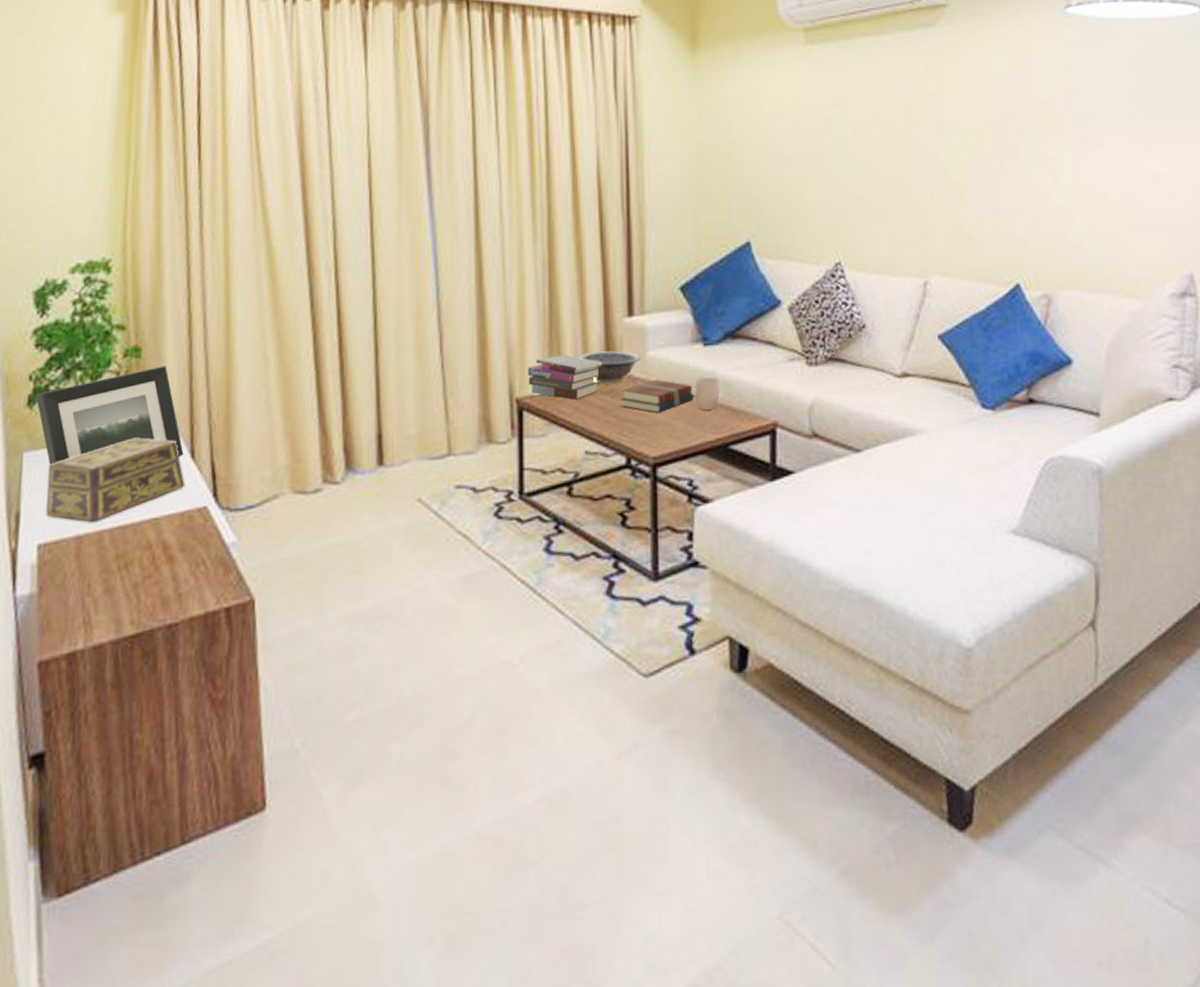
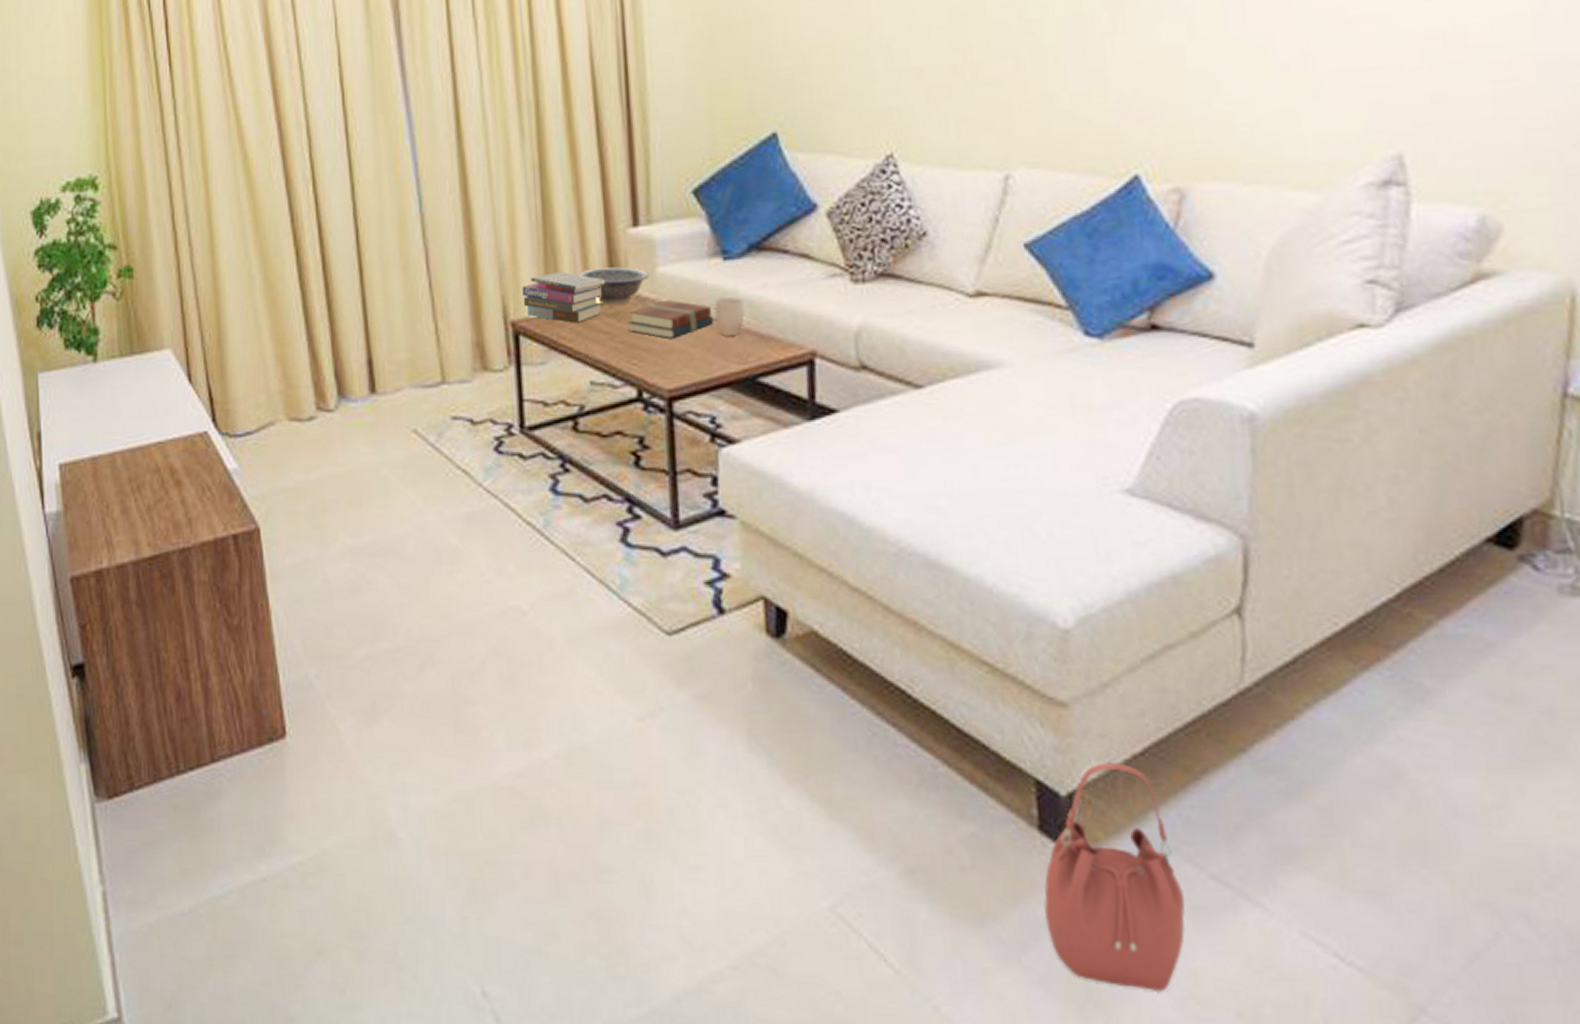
picture frame: present [35,366,184,465] -> none [42,286,182,386]
decorative box: present [46,437,185,523] -> none [61,360,186,444]
handbag: none [952,757,1058,953] -> present [1044,762,1185,991]

